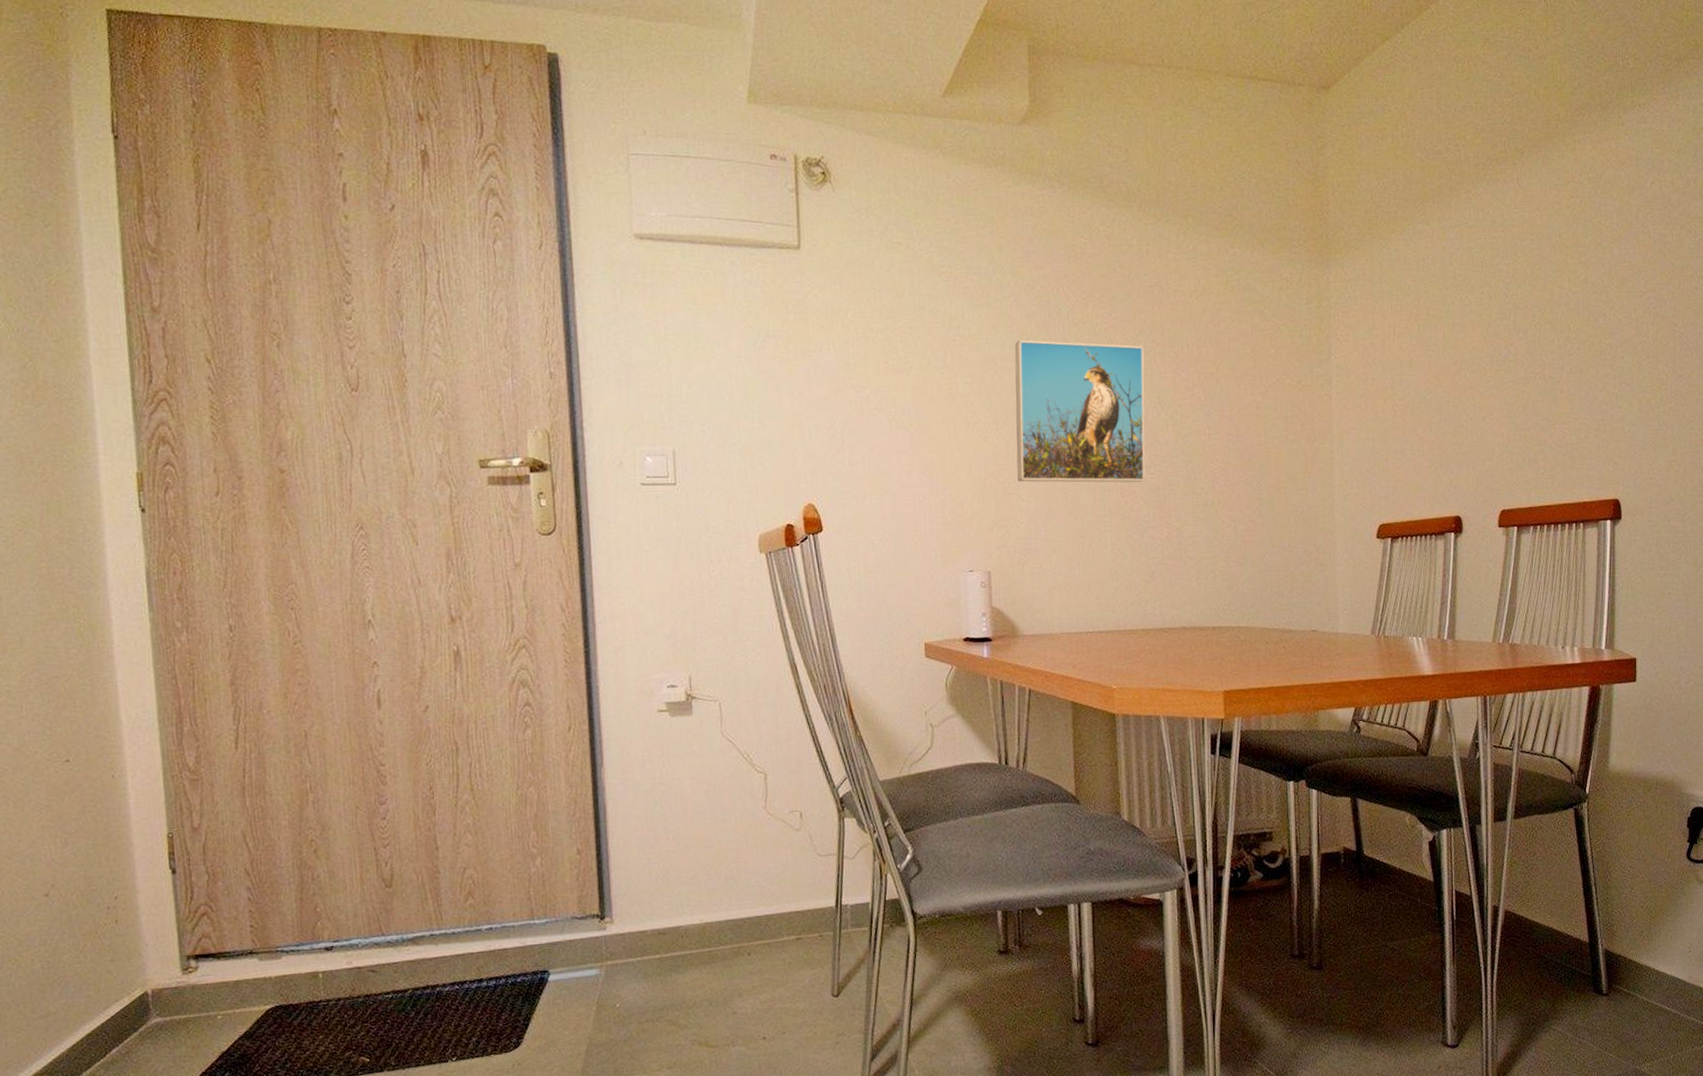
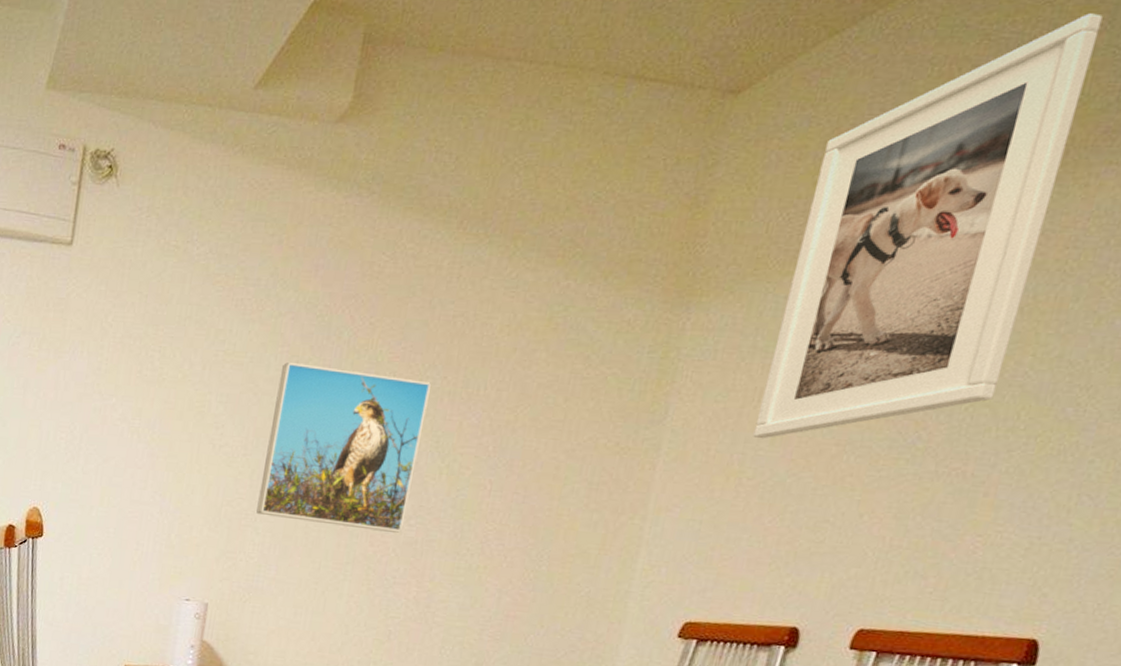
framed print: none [1396,22,1557,366] -> present [753,13,1103,439]

